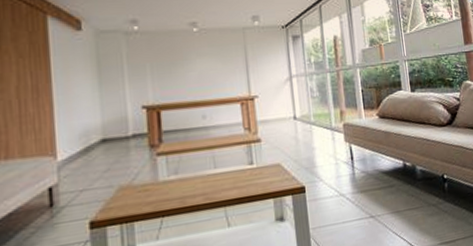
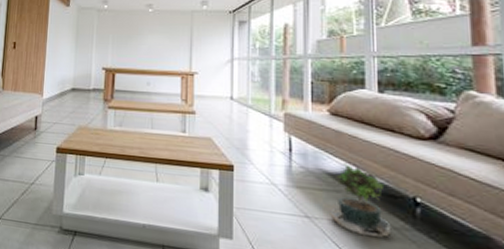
potted plant: none [388,159,431,219] -> present [330,163,392,237]

